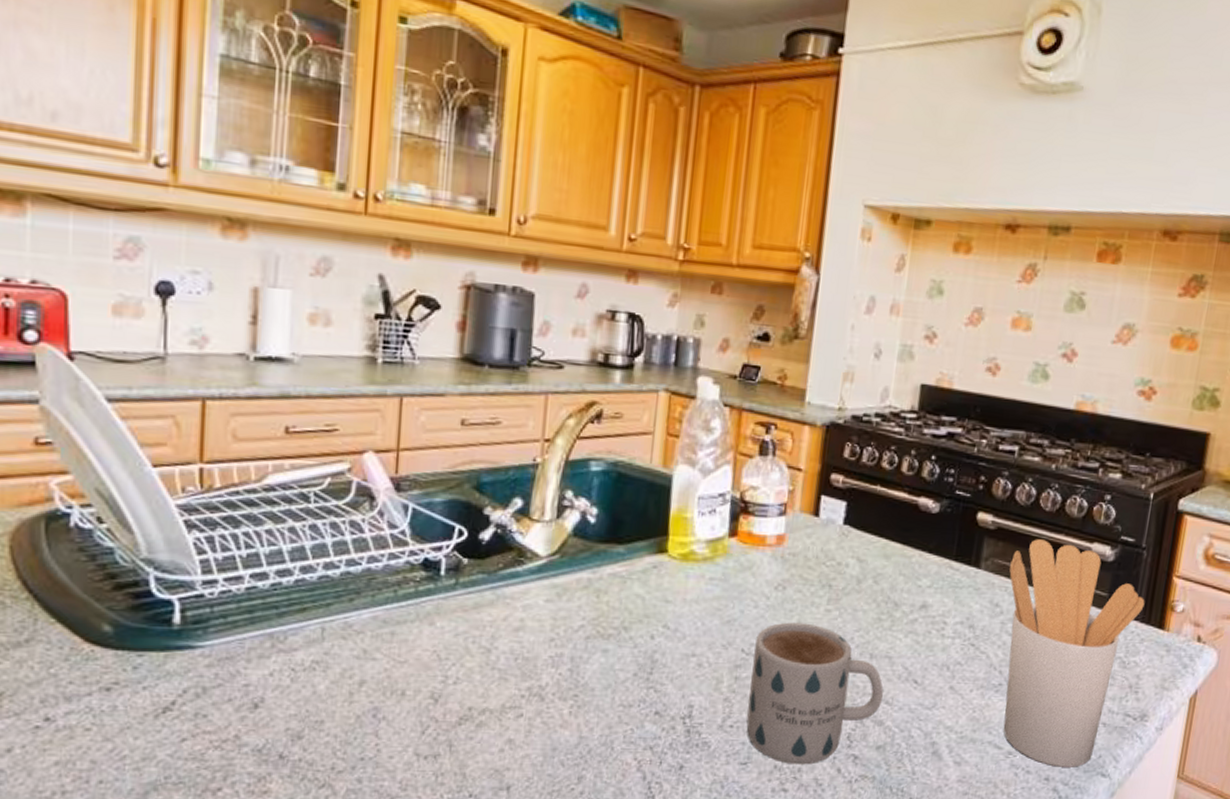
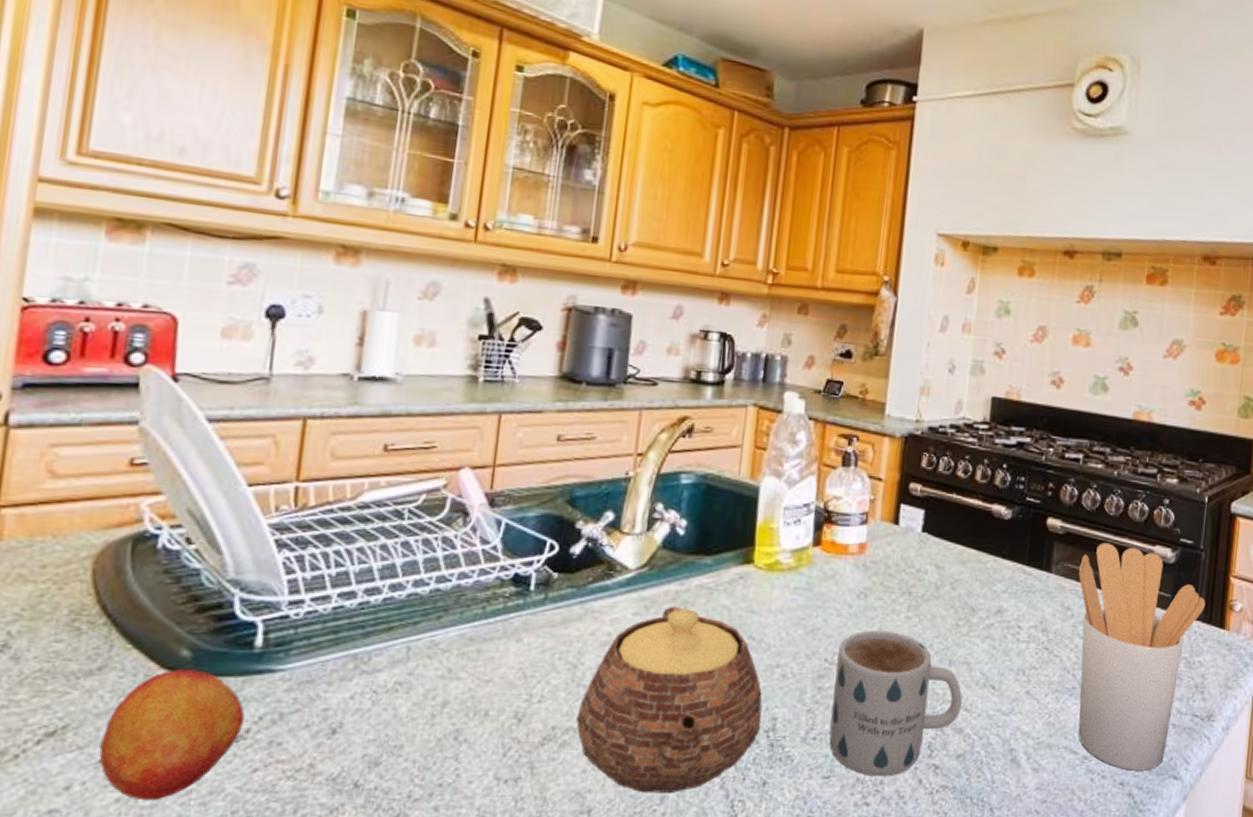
fruit: none [35,642,170,765] -> present [98,668,245,801]
teapot: none [492,593,678,773] -> present [576,606,763,793]

